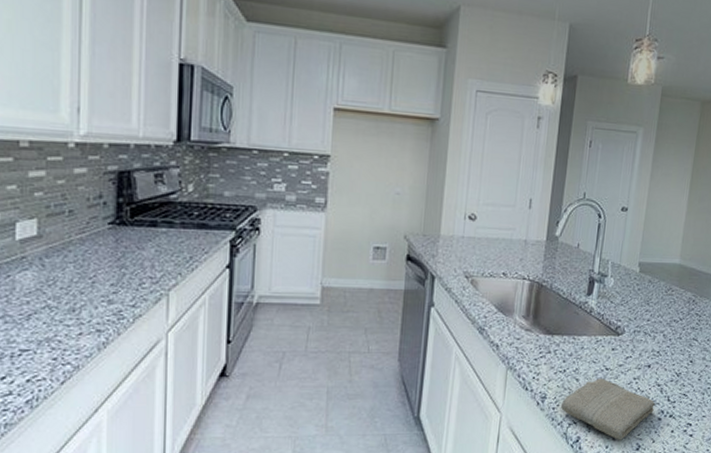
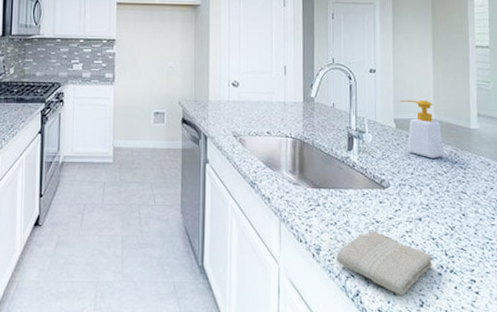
soap bottle: none [648,242,685,305] -> present [400,99,445,159]

